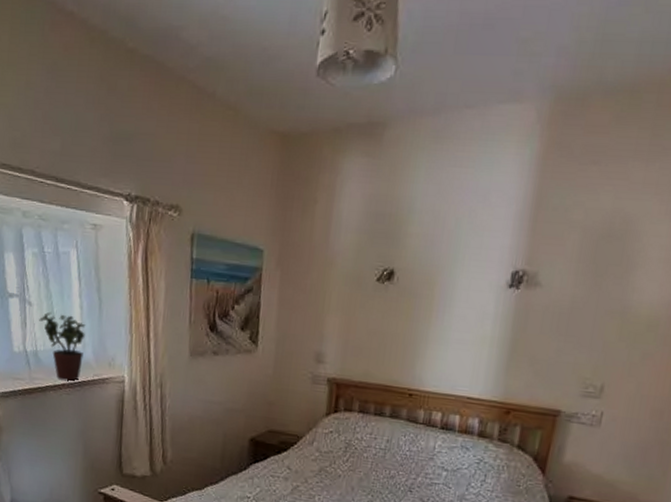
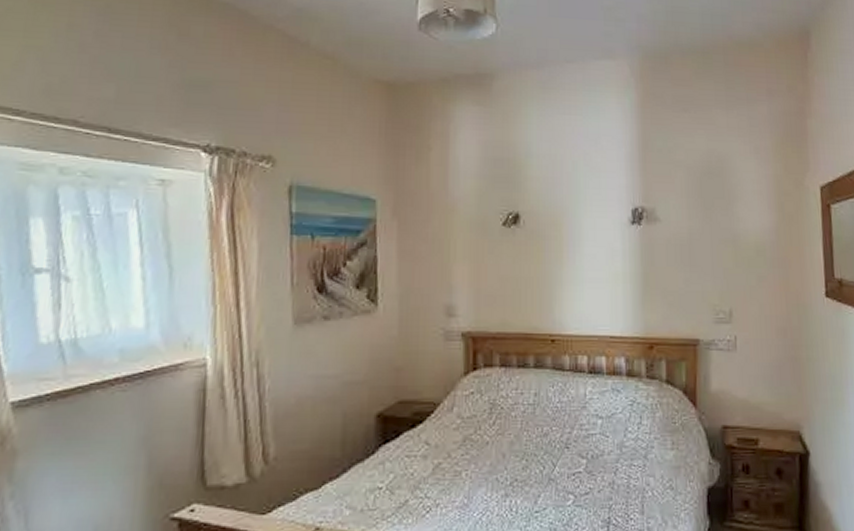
potted plant: present [39,311,86,382] -> none [80,287,150,374]

